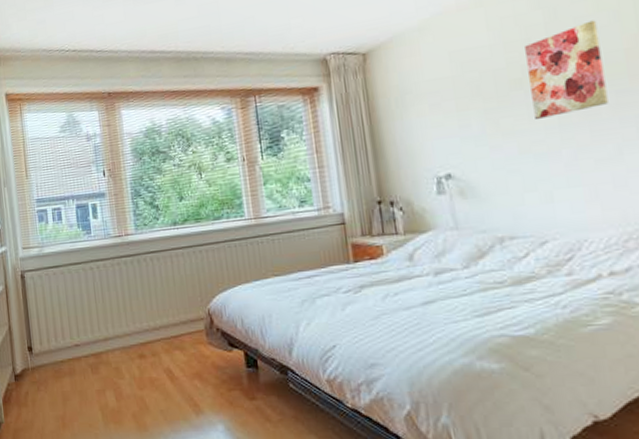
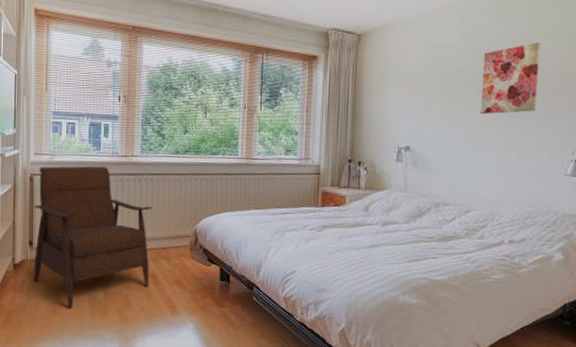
armchair: none [29,251,165,420] -> present [34,166,152,308]

